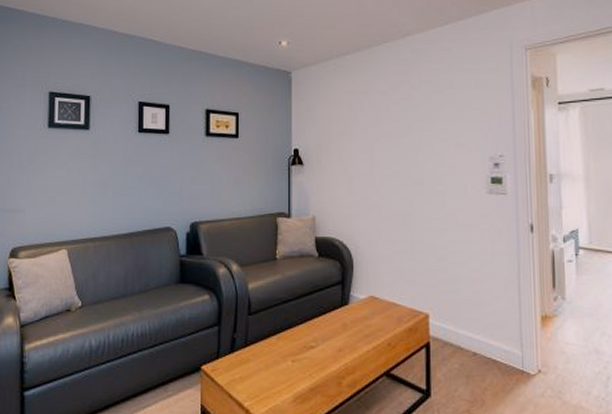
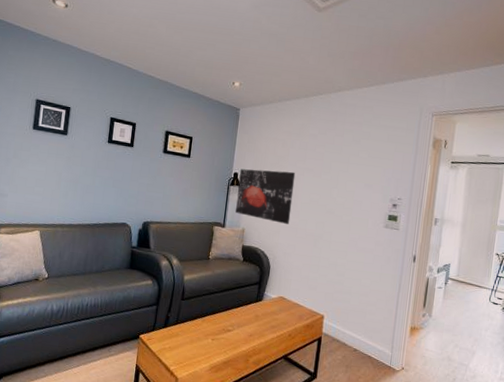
wall art: none [300,139,370,204] -> present [235,169,296,224]

